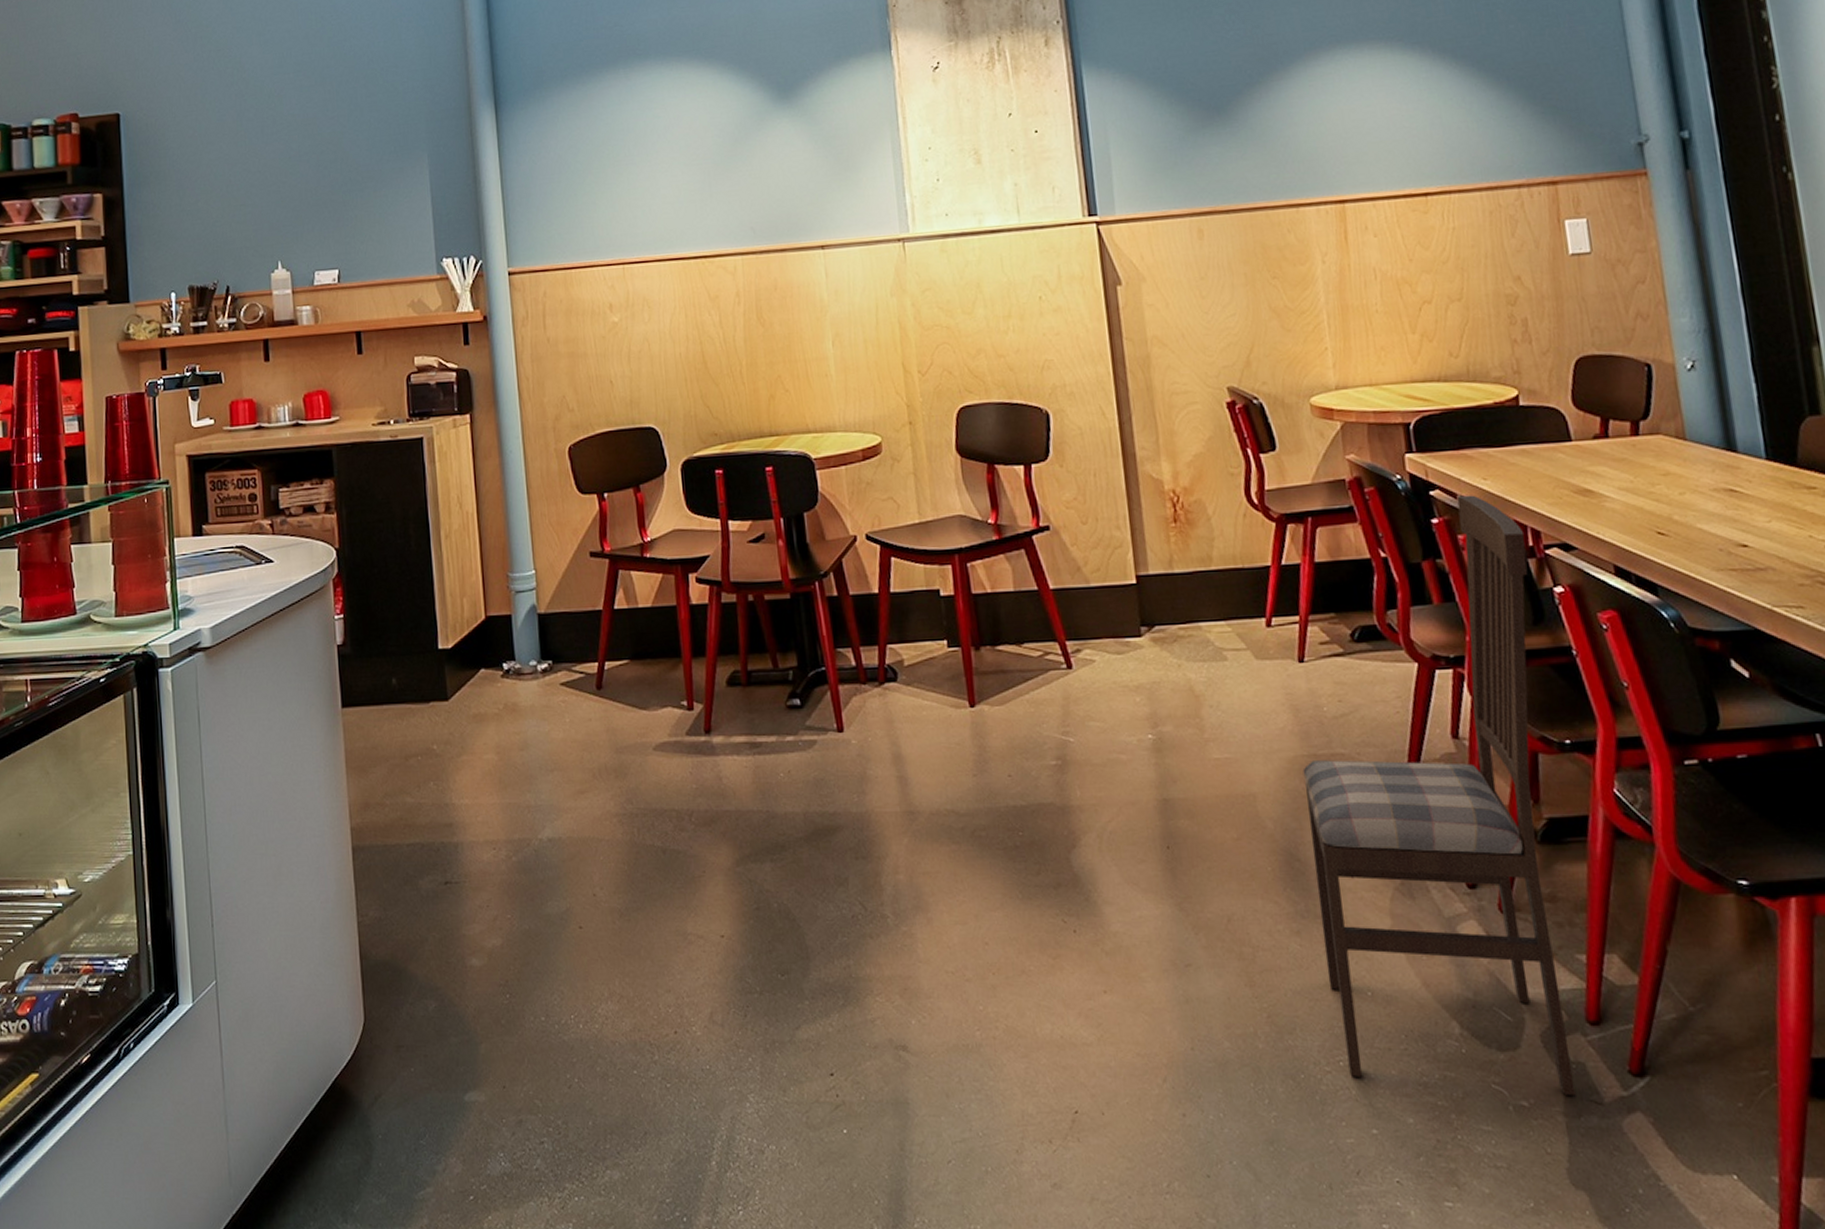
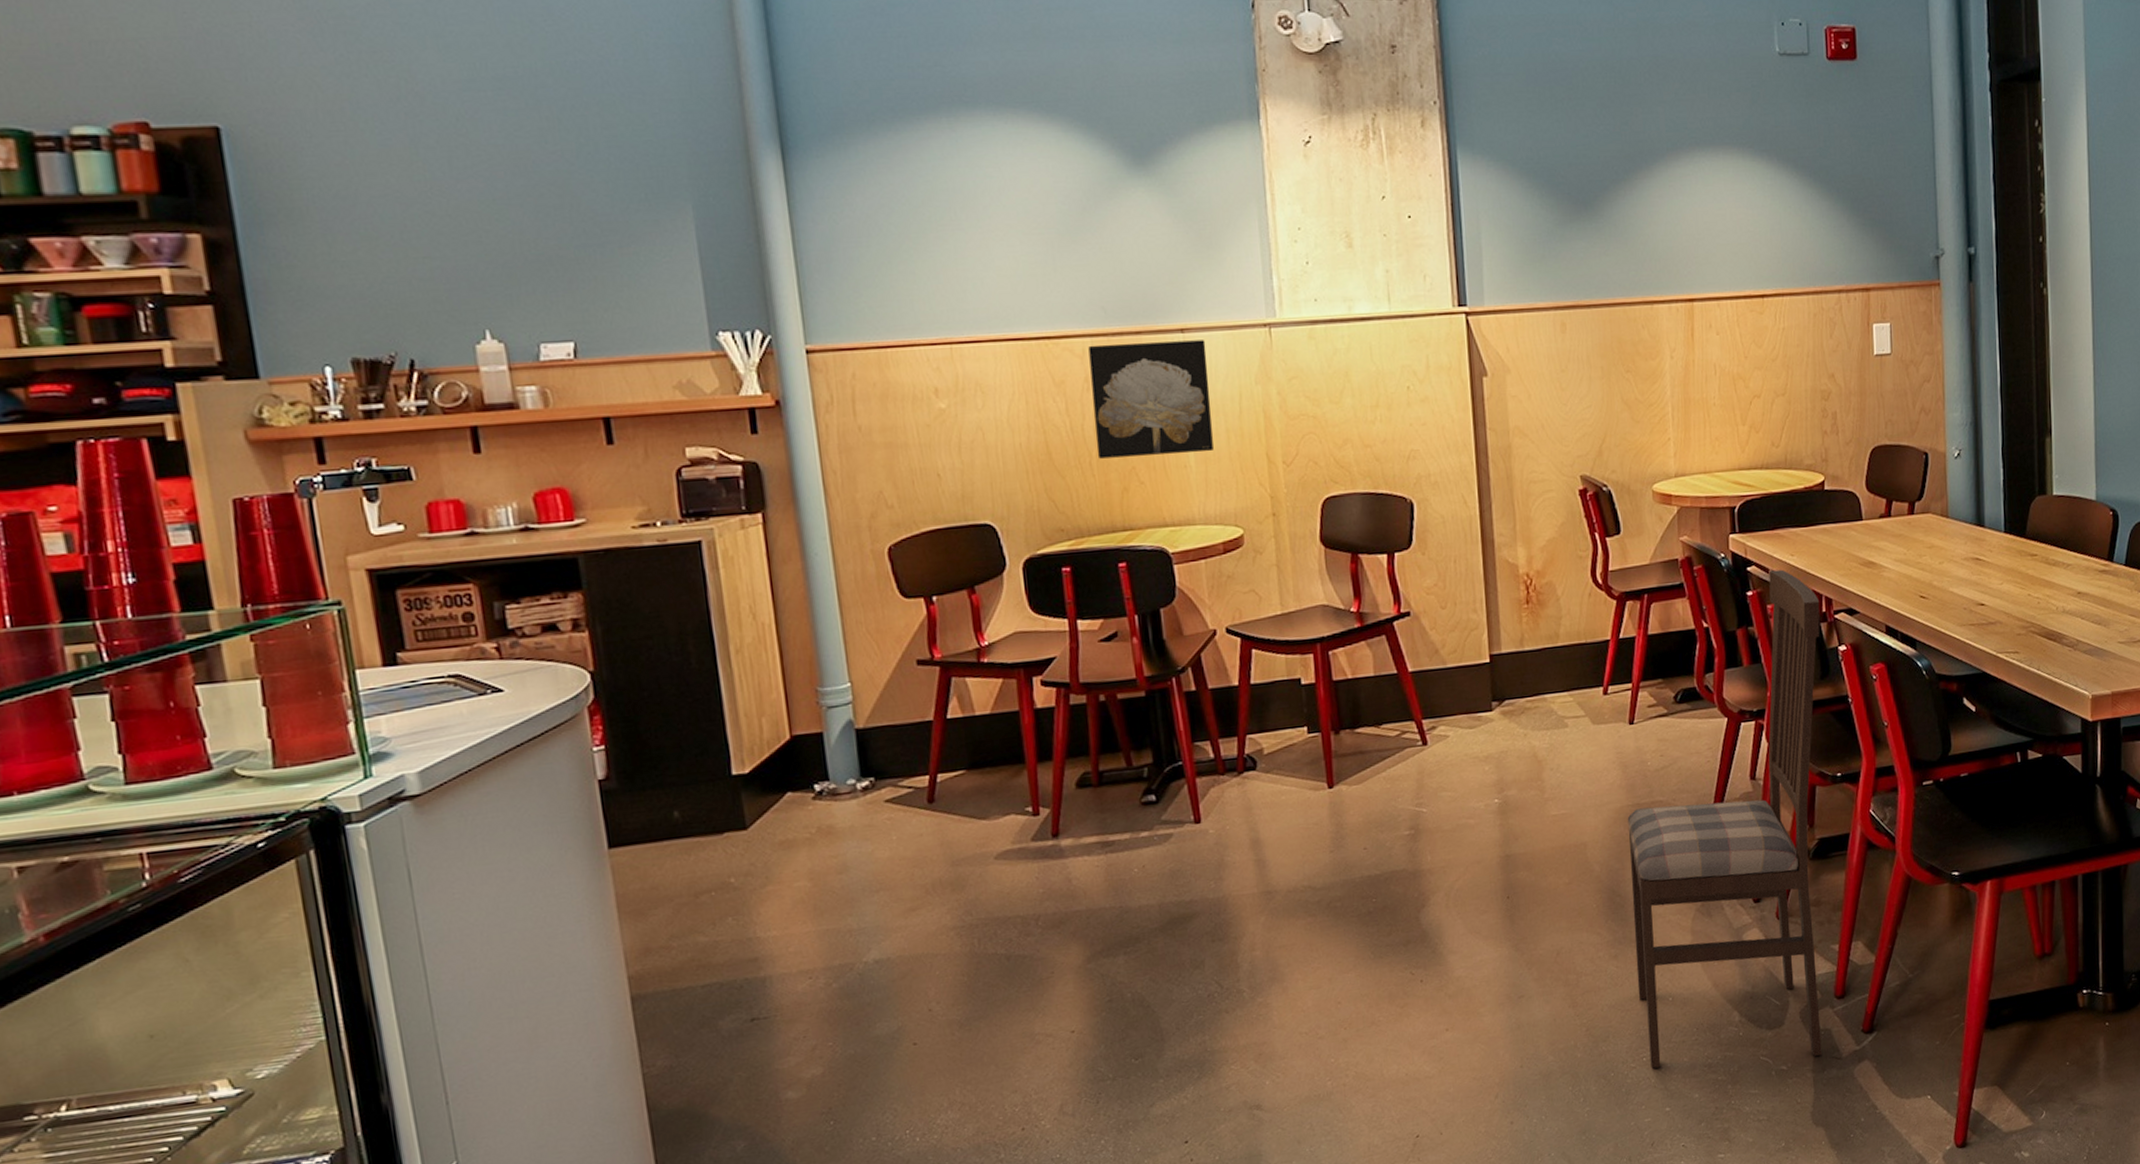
wall art: none [739,255,852,368] -> present [1088,340,1213,459]

